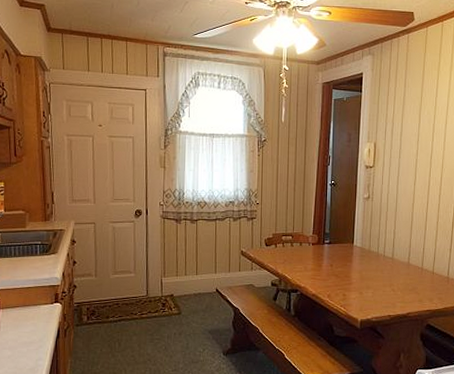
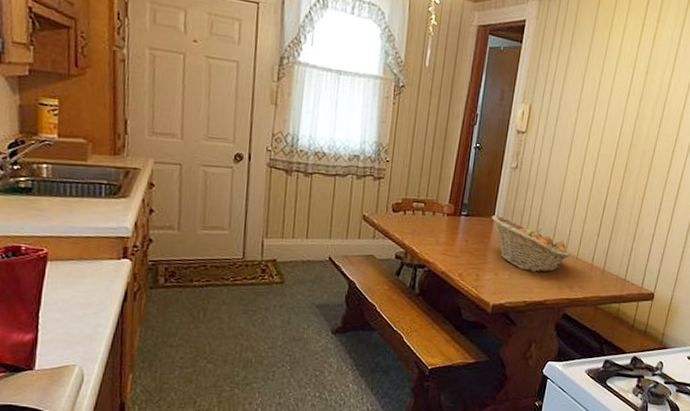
fruit basket: none [351,240,426,288] -> present [491,214,570,273]

